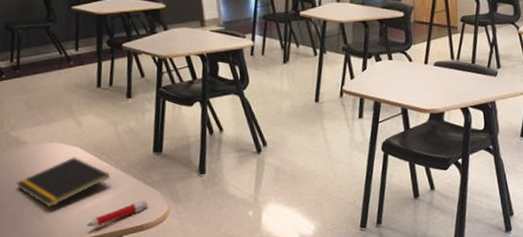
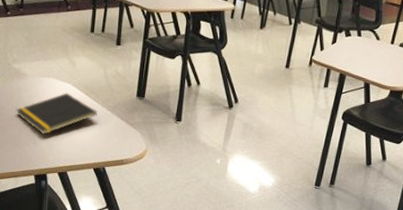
pencil: present [87,200,148,227] -> none [75,138,129,157]

